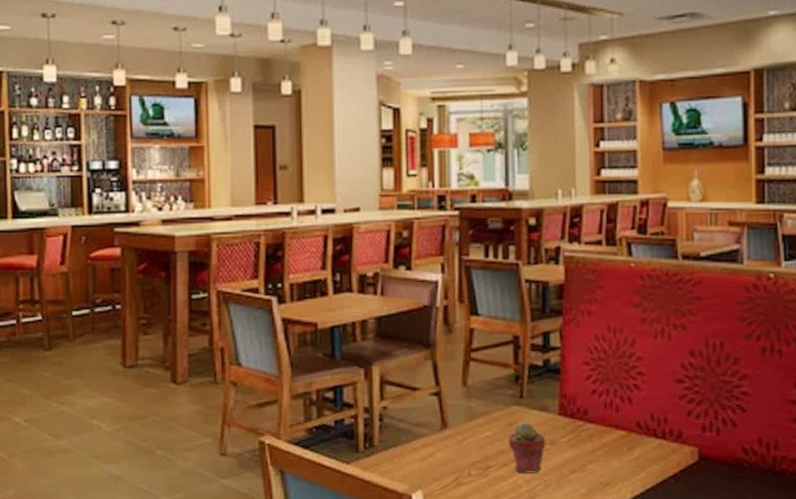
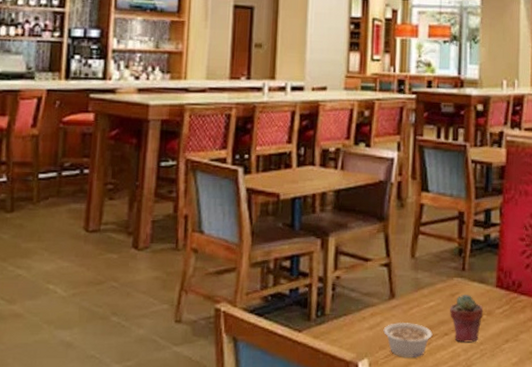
legume: none [437,452,491,490] -> present [383,322,433,358]

